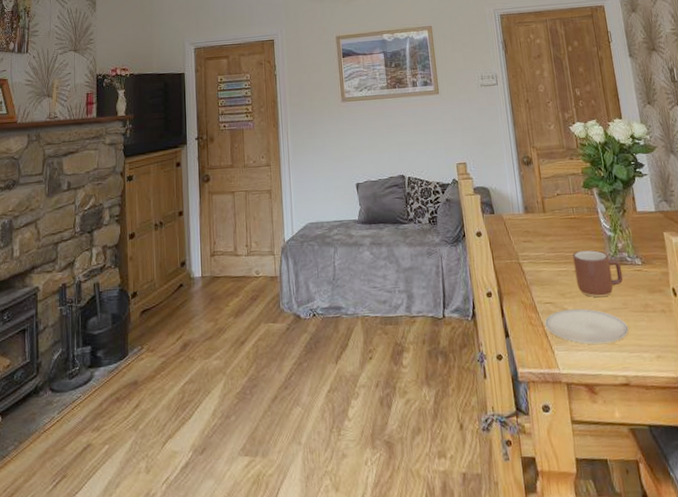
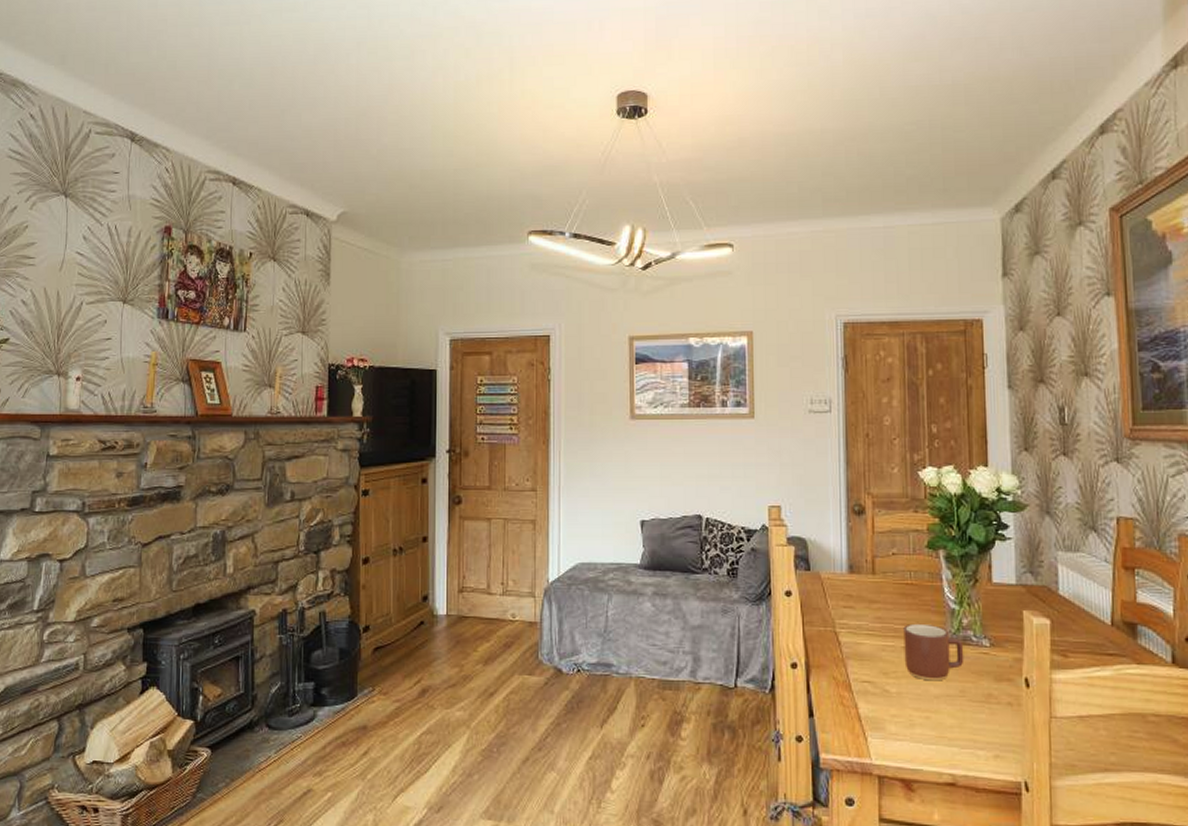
plate: present [544,308,629,345] -> none [858,691,963,736]

